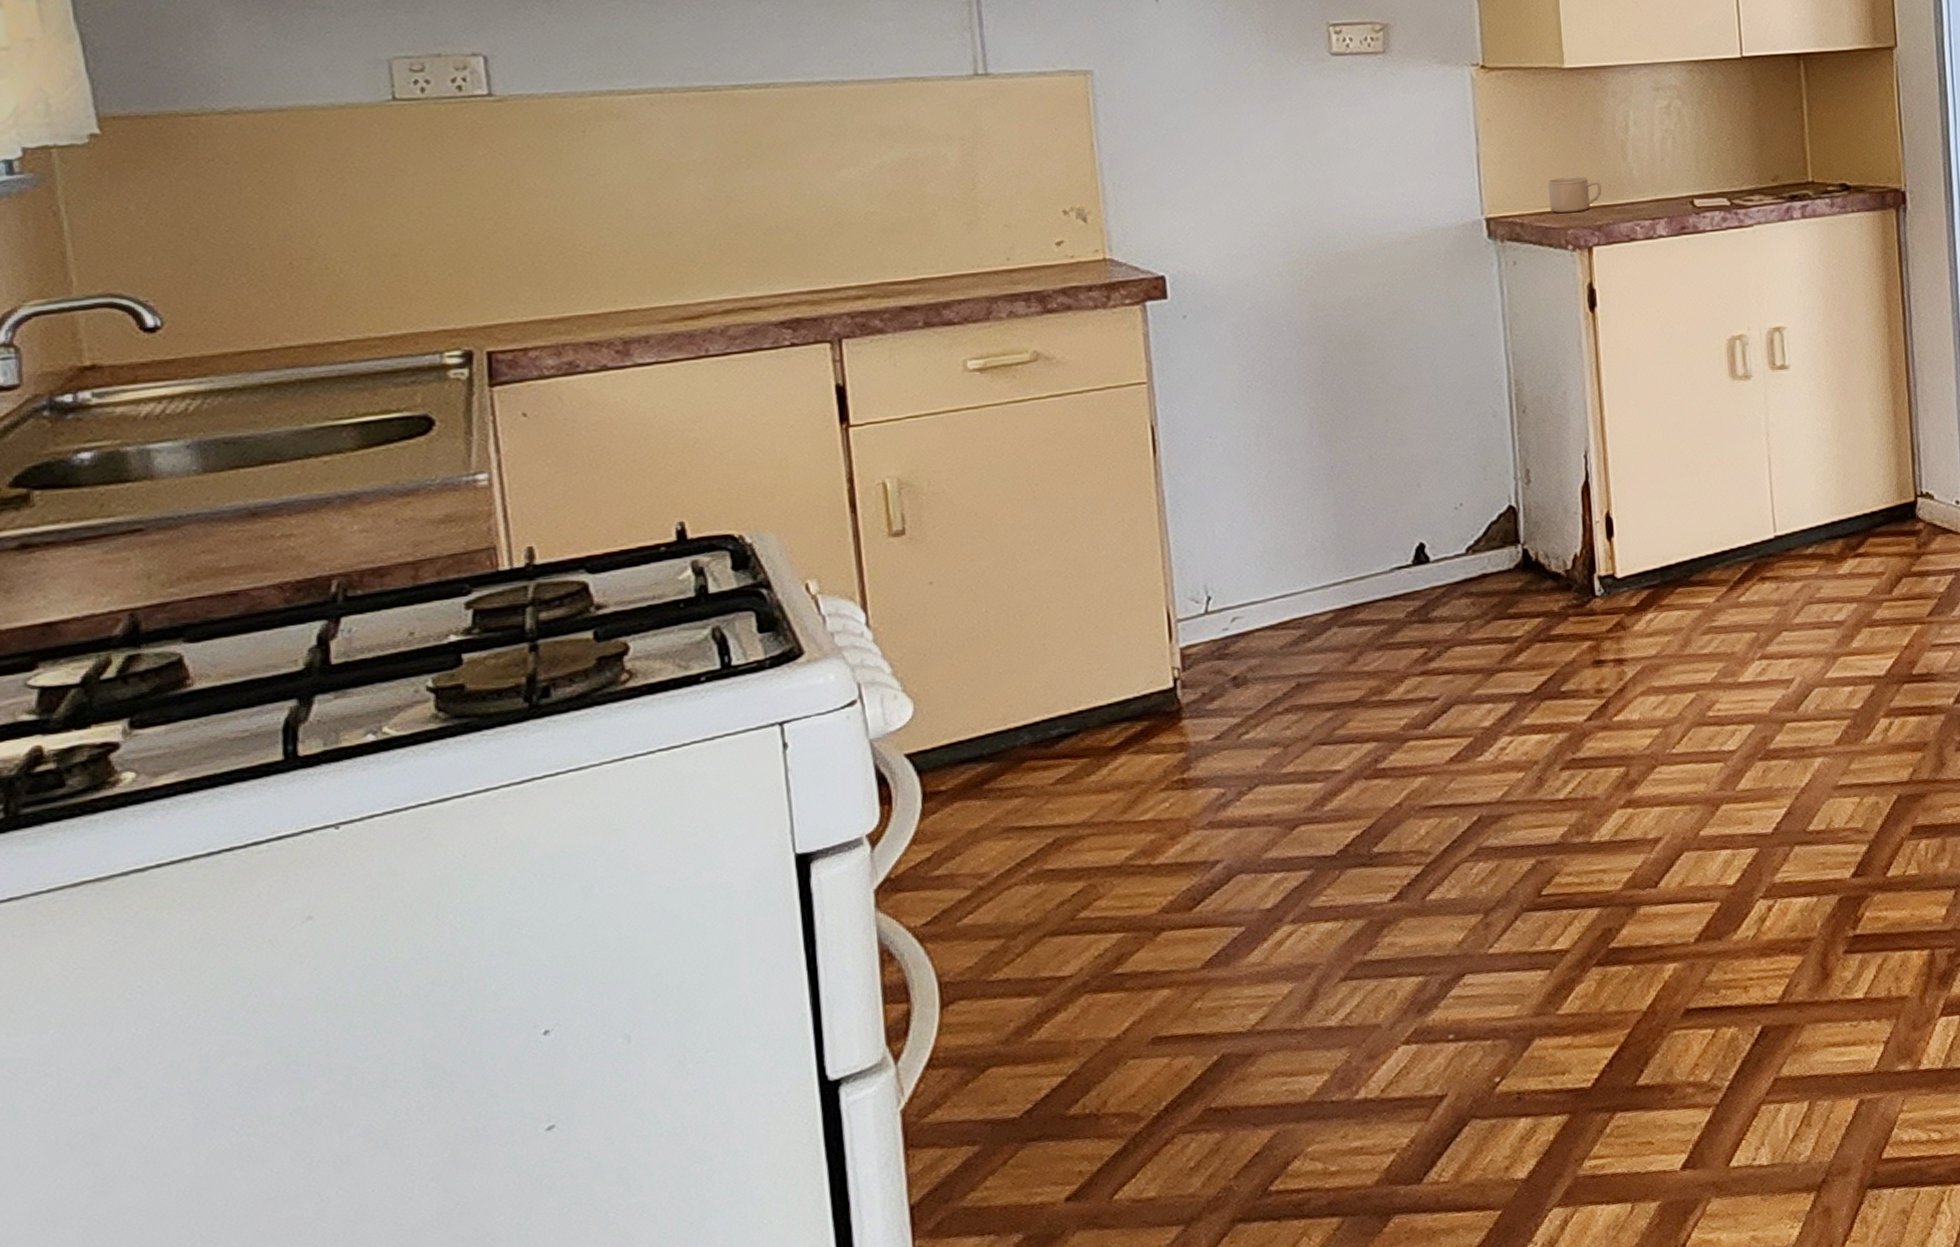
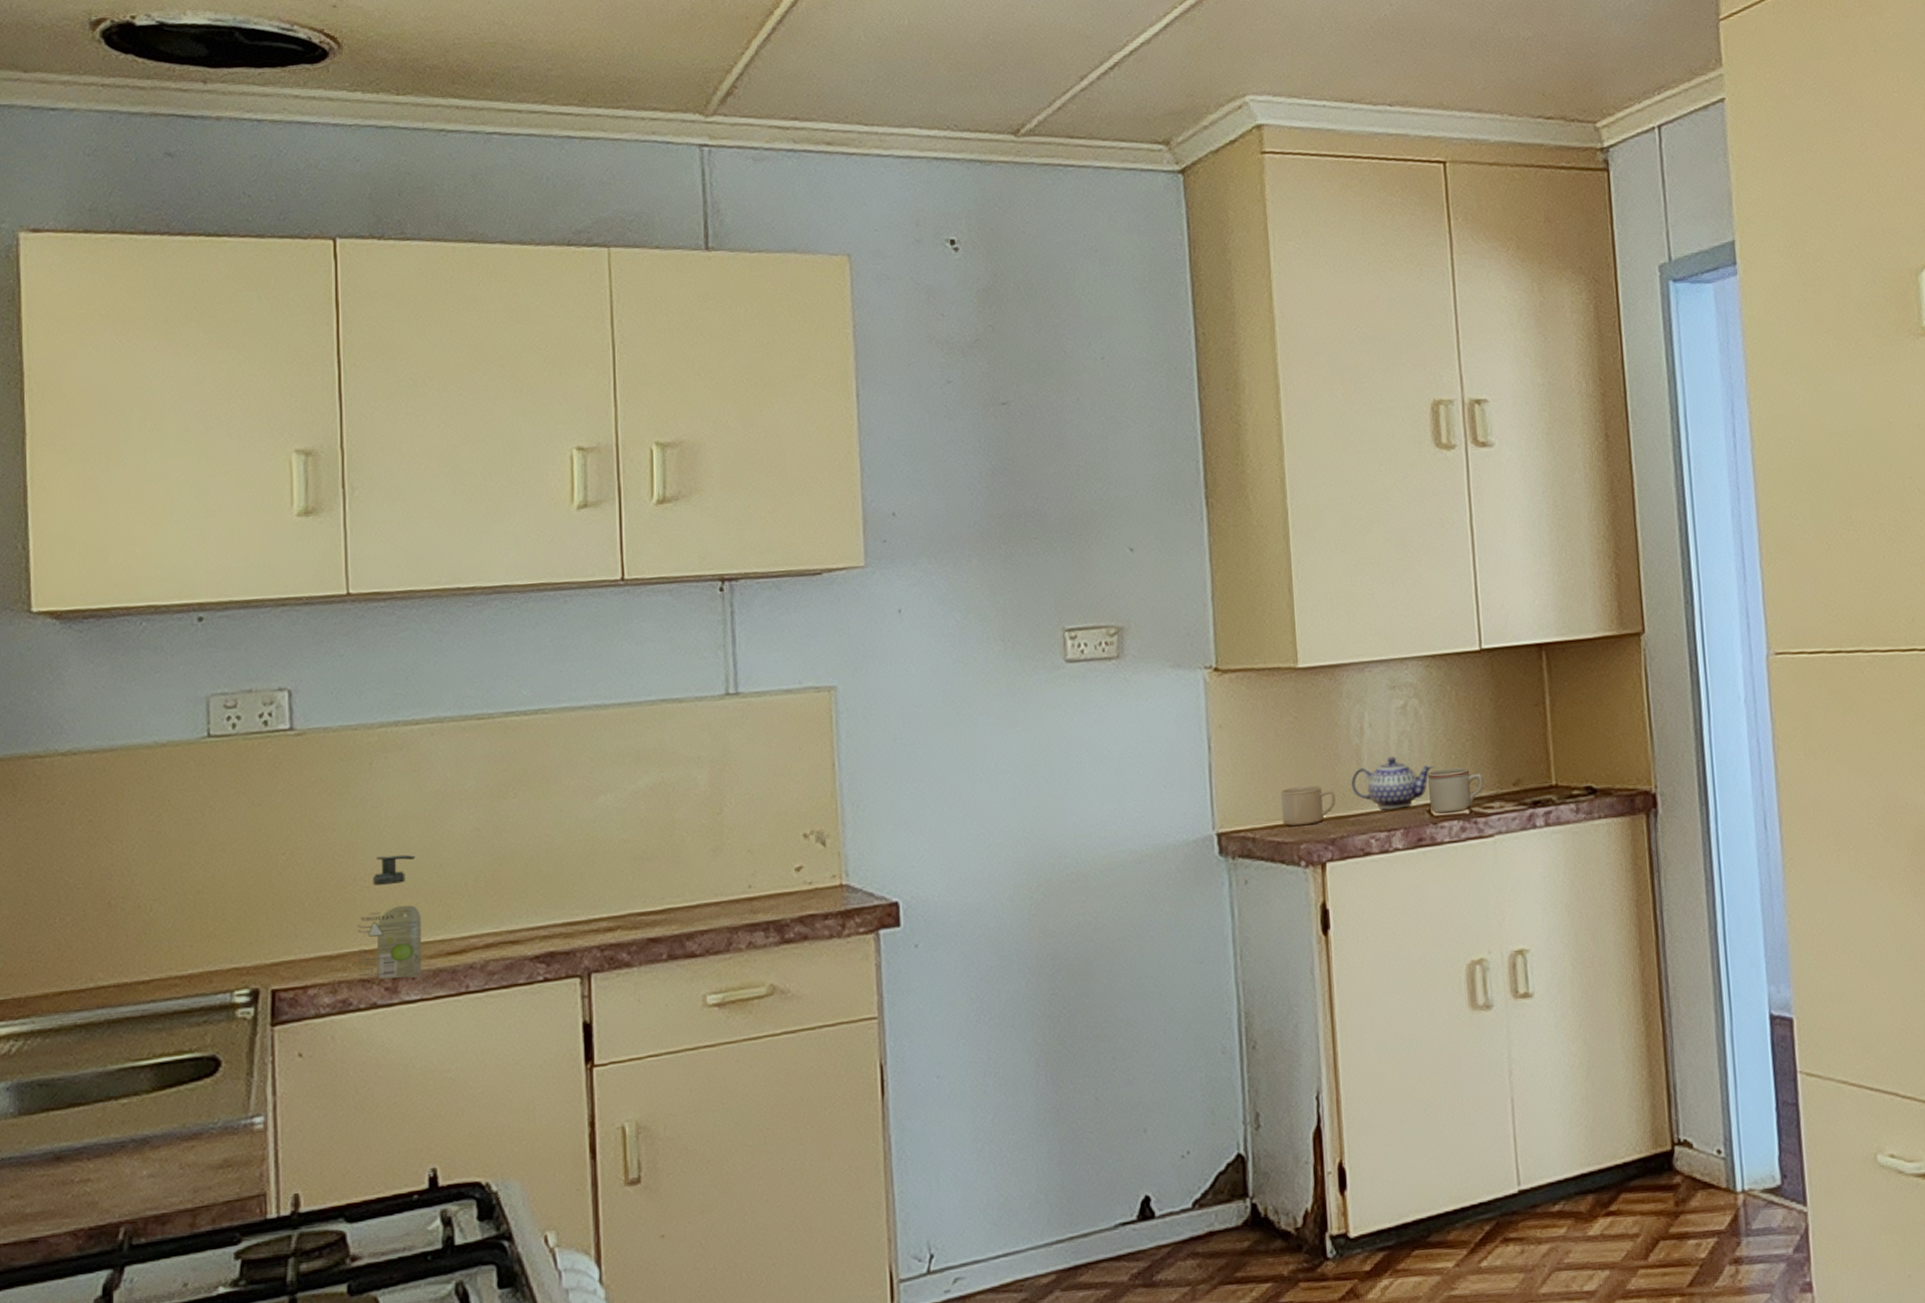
soap dispenser: none [579,222,655,343] -> present [357,854,422,979]
teapot: none [1617,152,1697,200] -> present [1351,756,1434,810]
mug: none [1690,163,1744,206] -> present [1427,767,1484,815]

